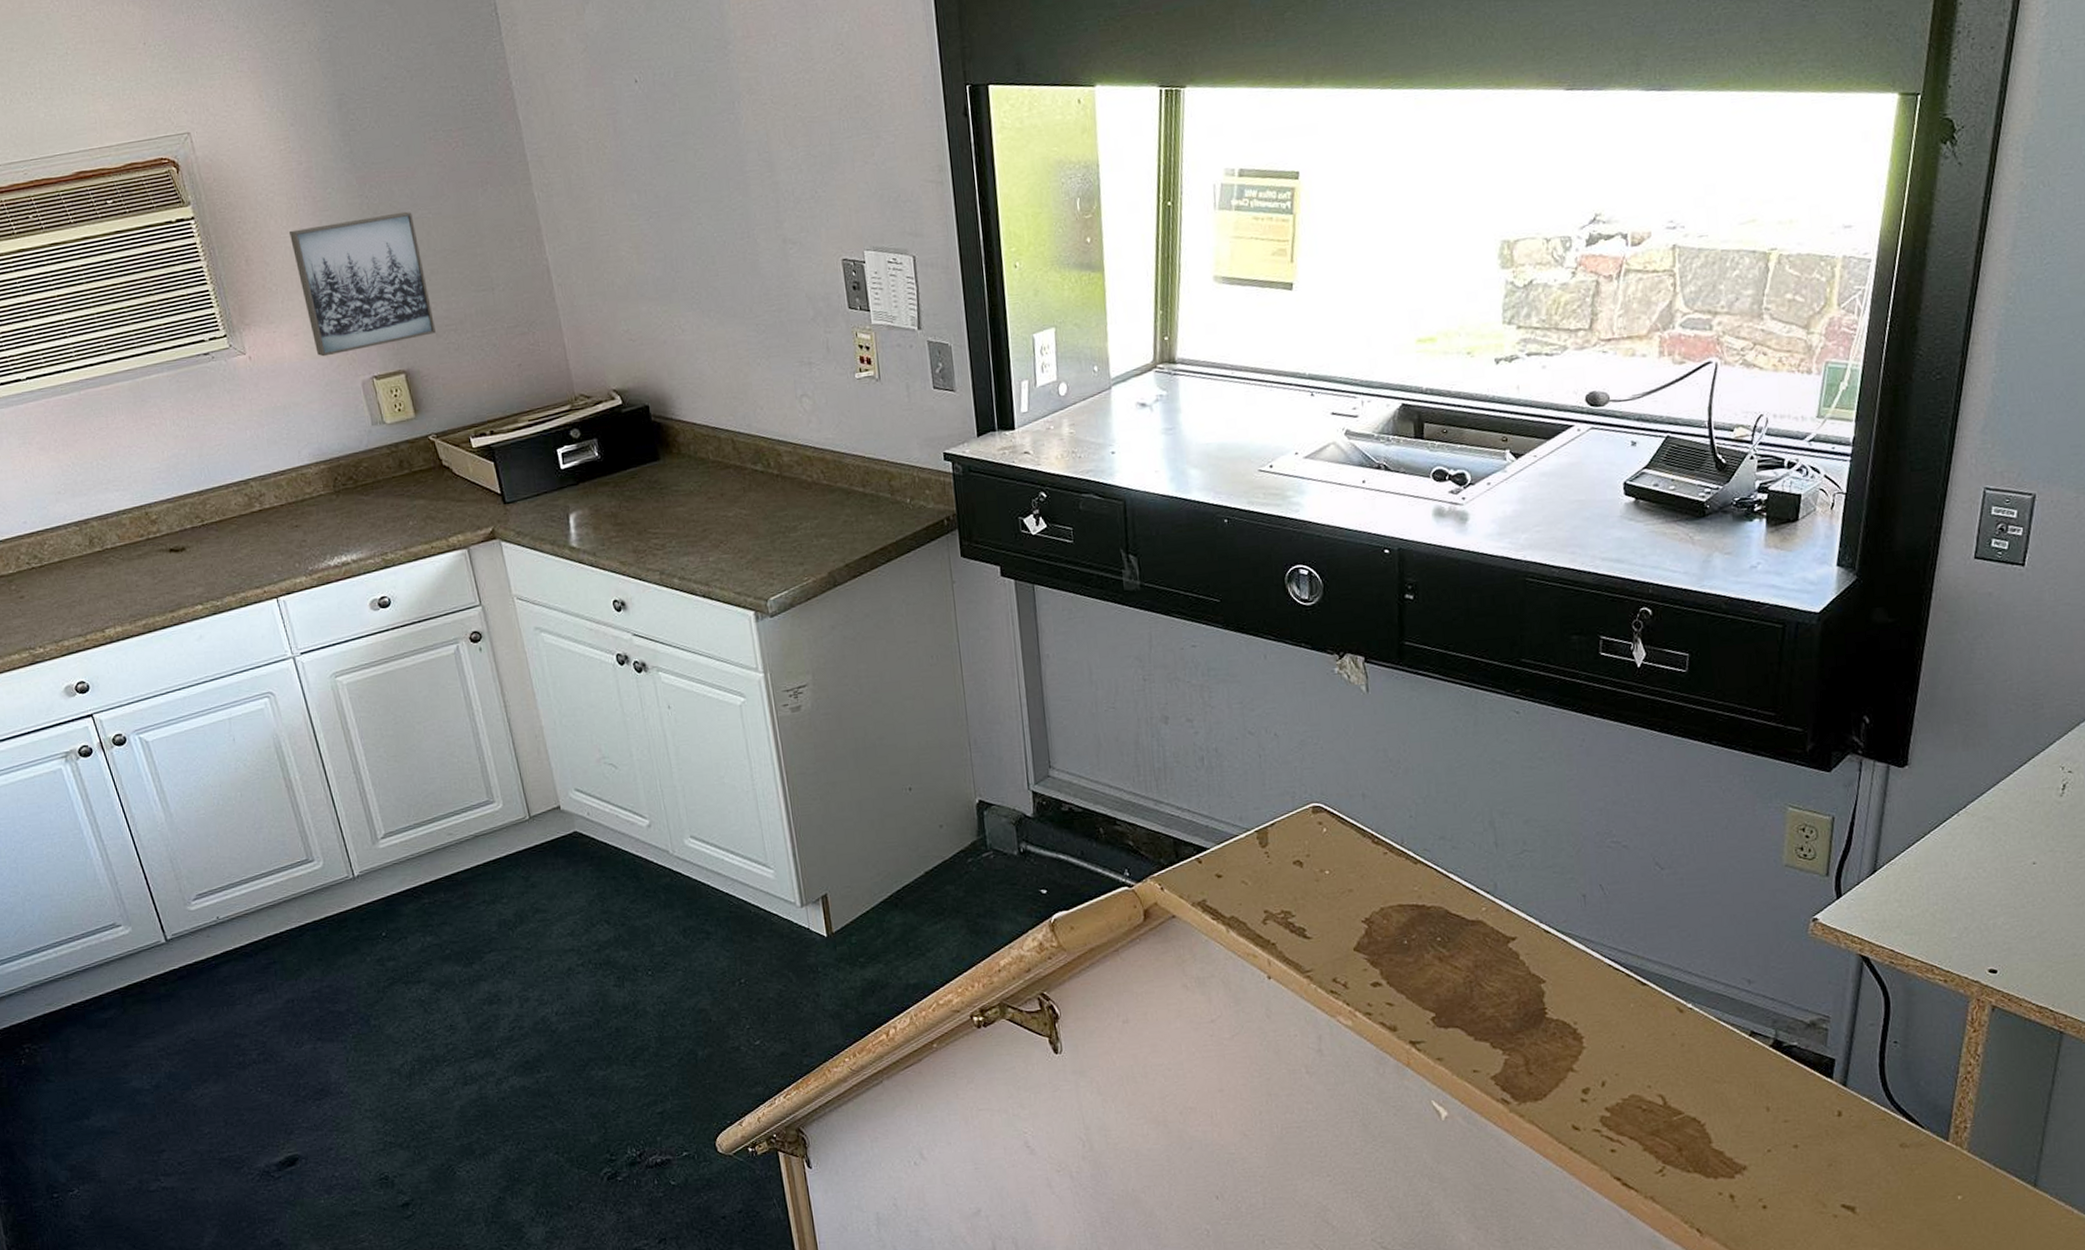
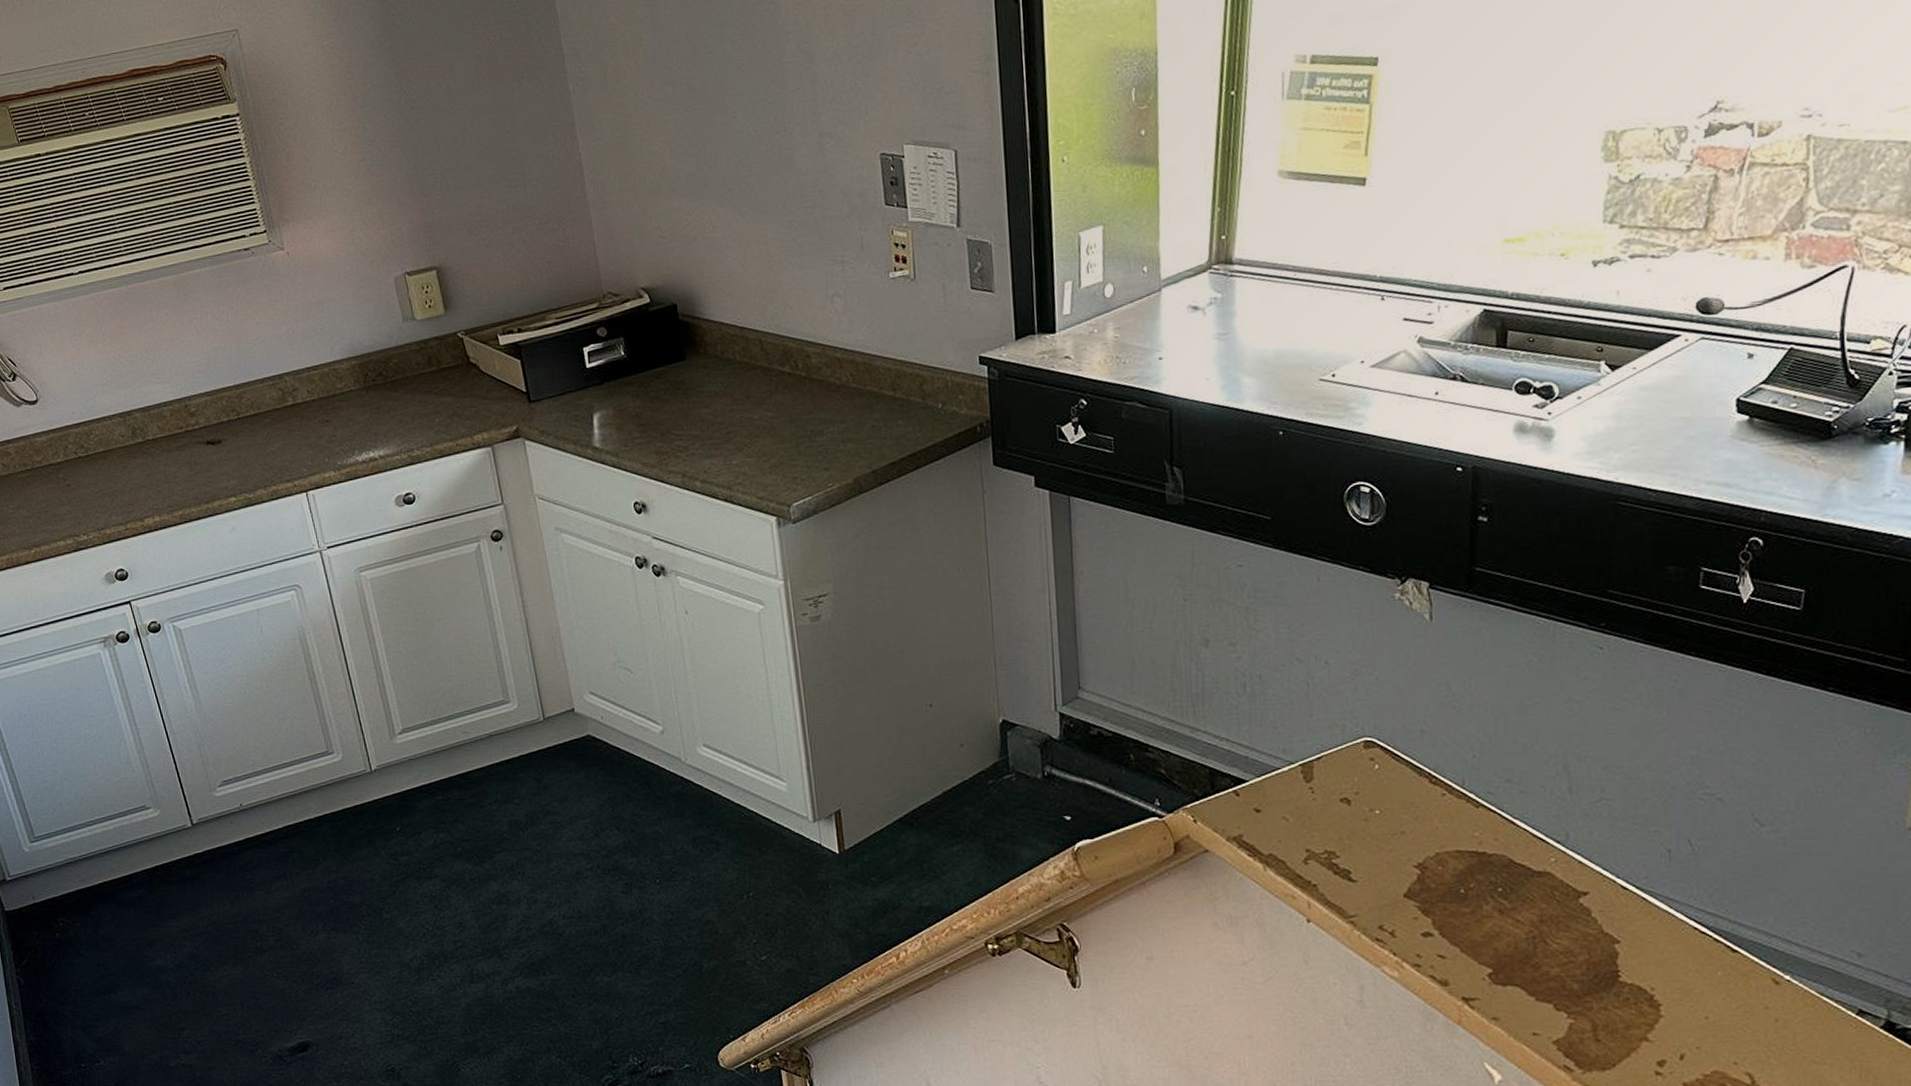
wall art: present [289,211,436,357] -> none [329,106,468,253]

